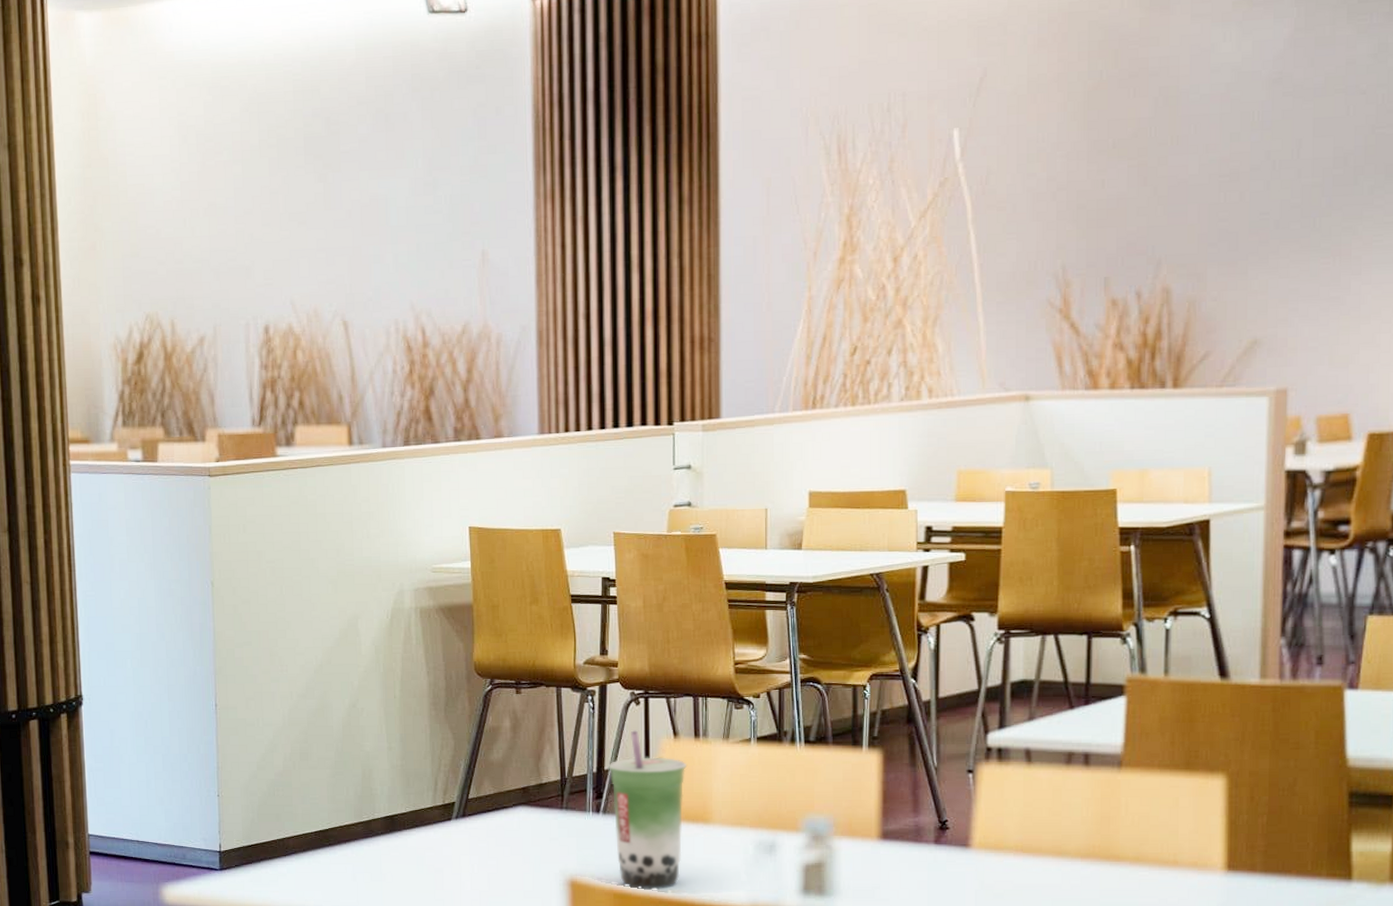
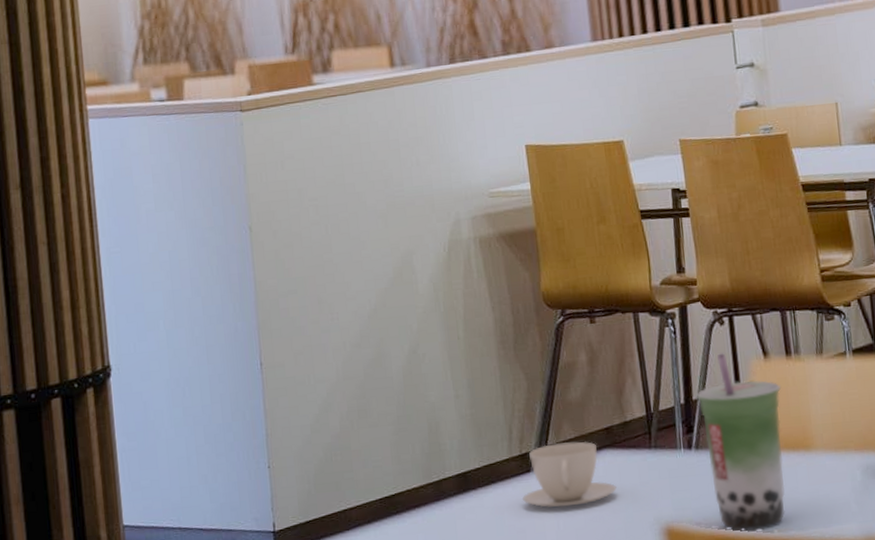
teacup: none [443,797,528,853] -> present [523,441,617,508]

